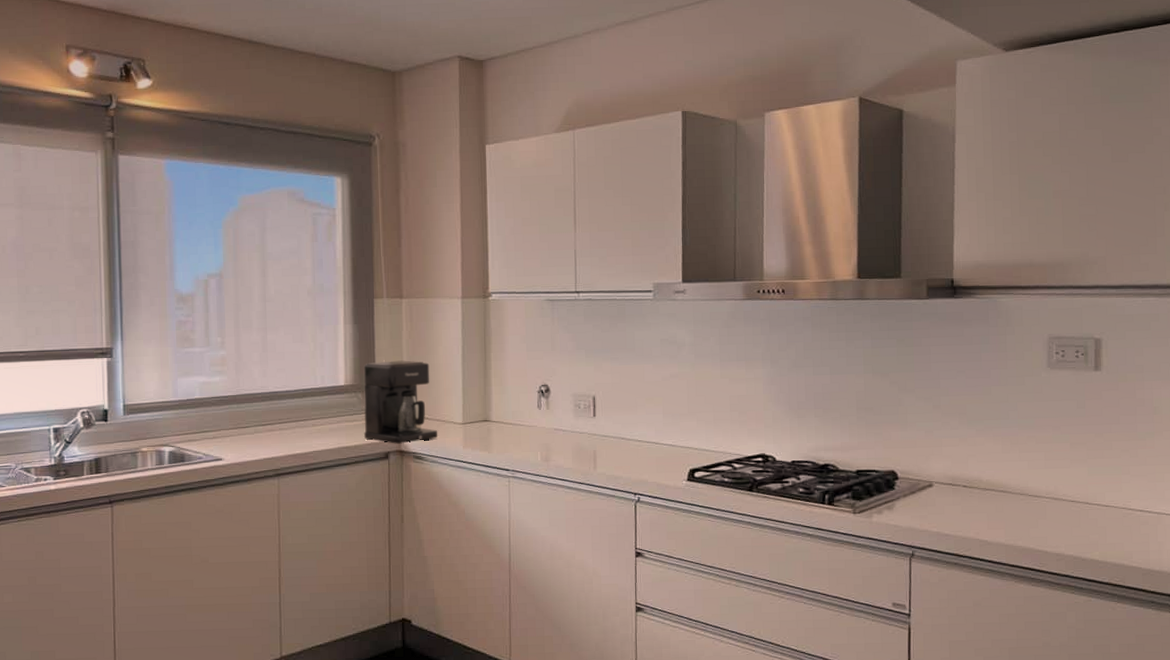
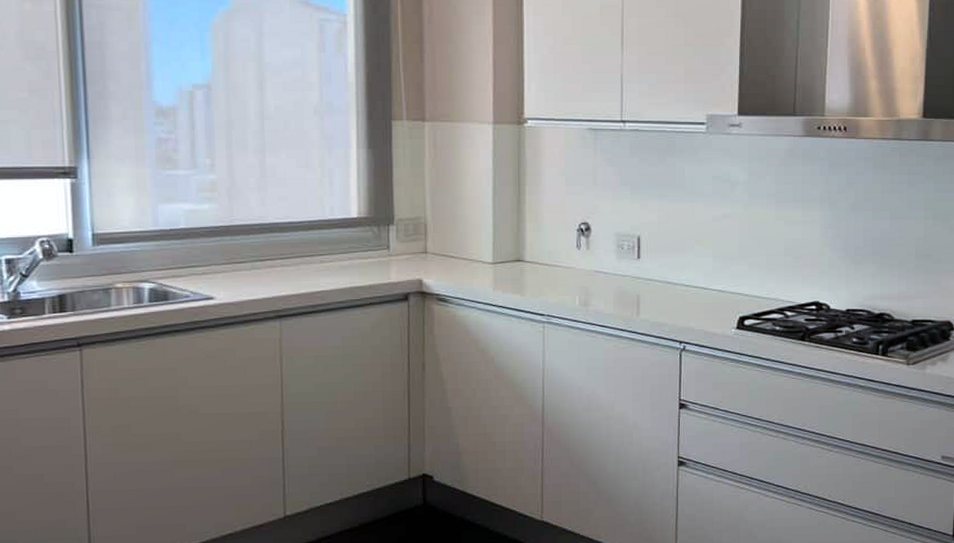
coffee maker: present [363,360,438,444] -> none [379,191,465,284]

